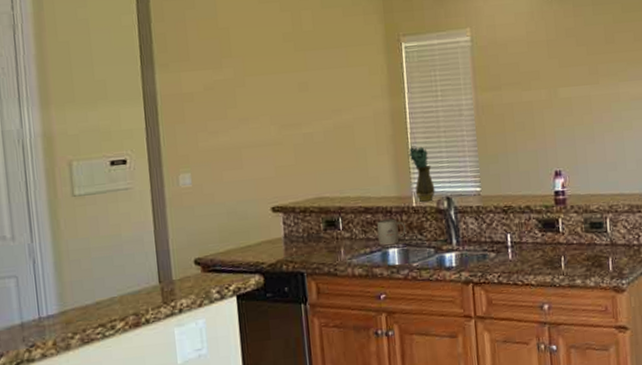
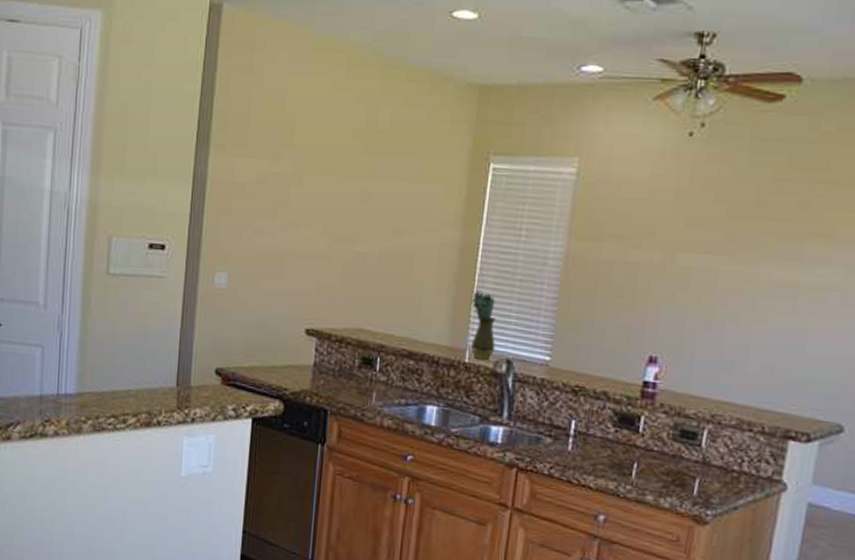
mug: present [376,218,406,246] -> none [416,369,452,402]

